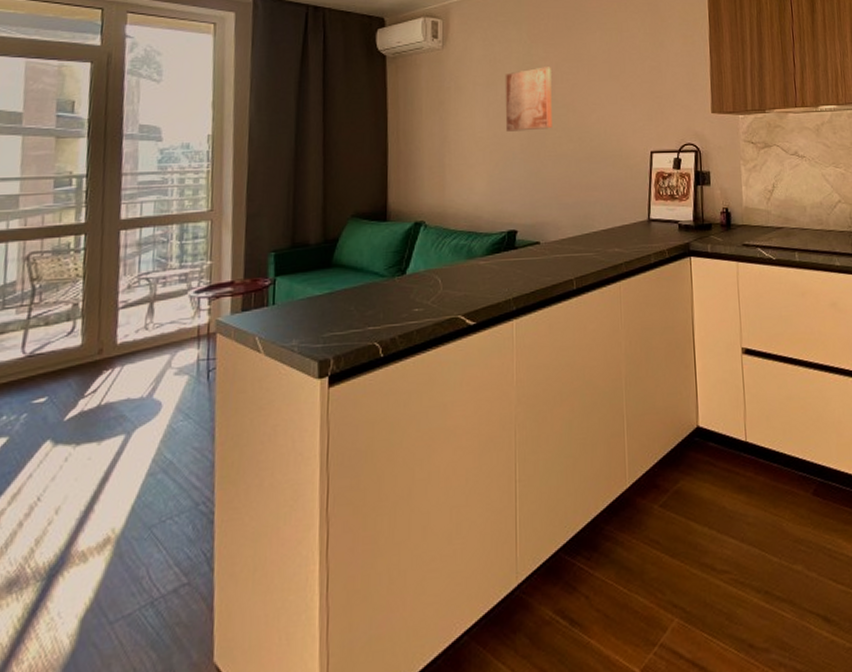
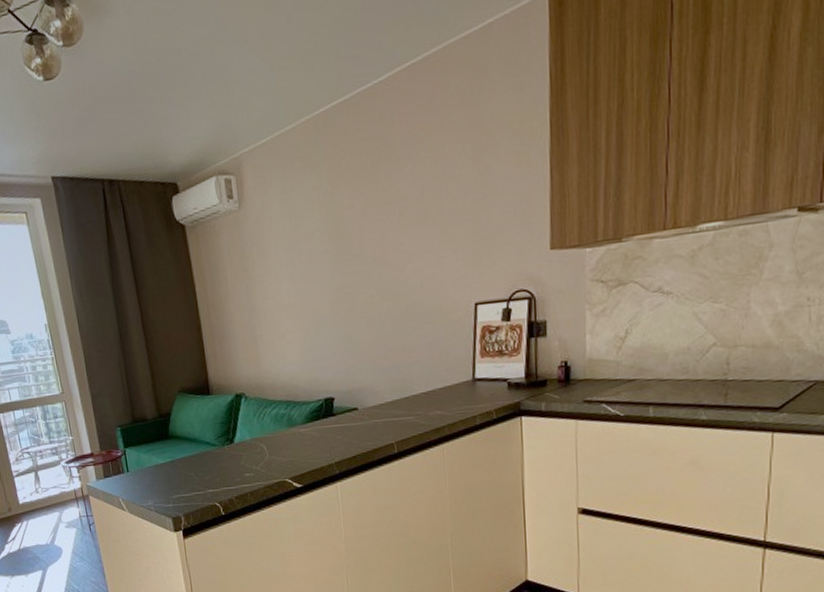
wall art: present [505,67,552,131] -> none [307,215,363,295]

